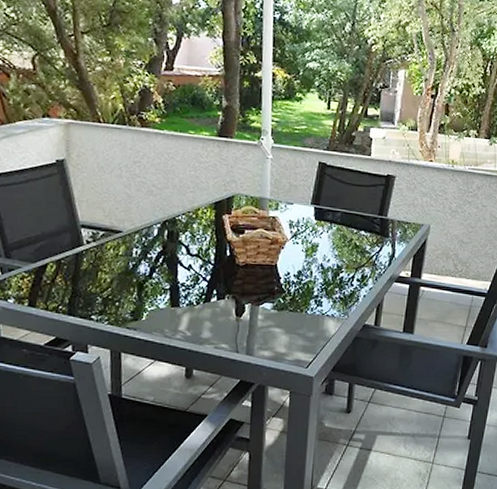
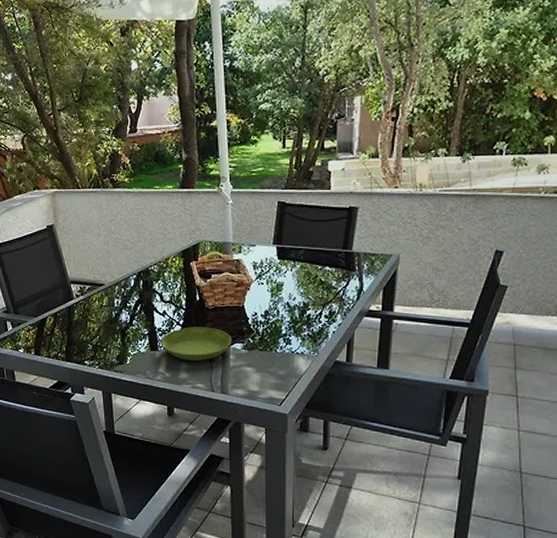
saucer: none [184,283,262,320] -> present [161,327,232,361]

